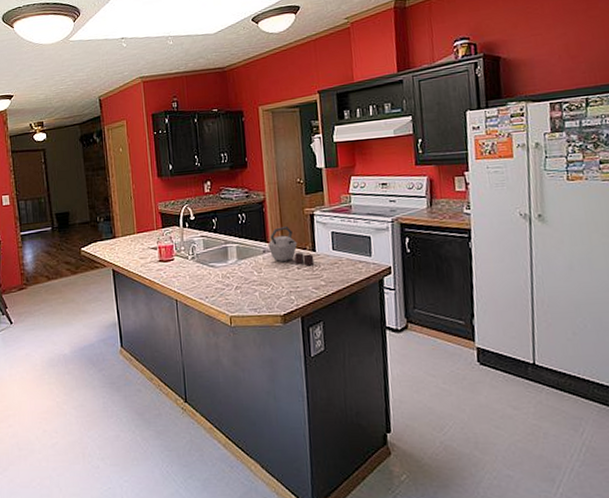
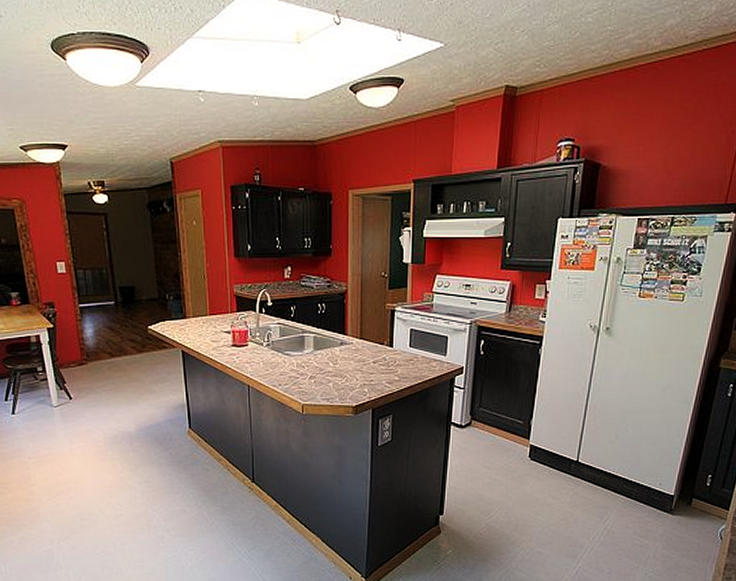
kettle: present [268,226,315,266] -> none [346,320,391,361]

